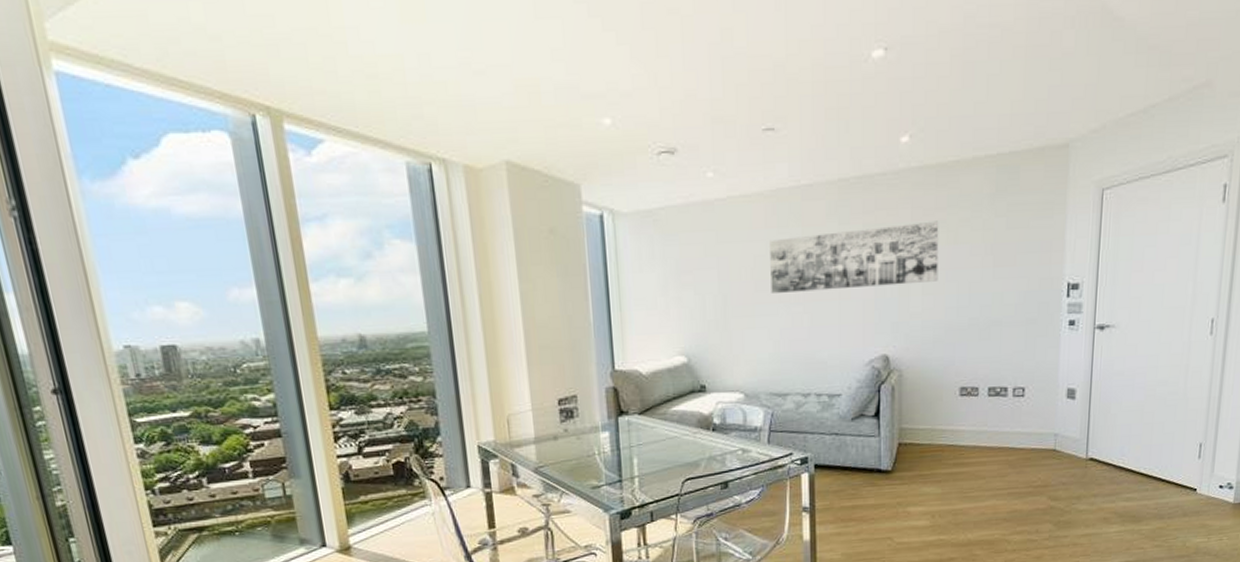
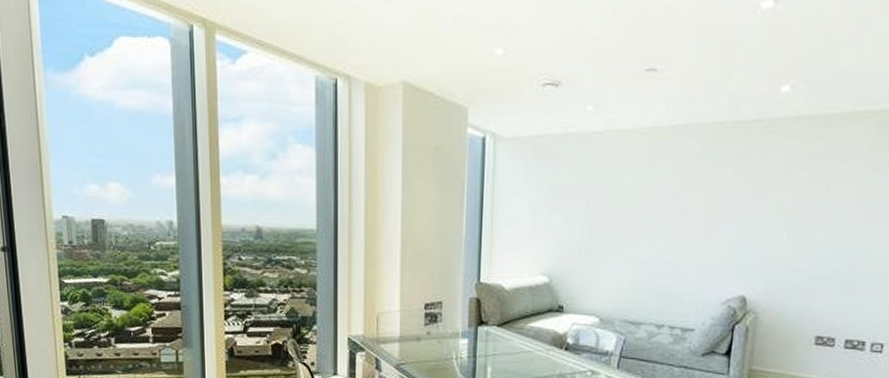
wall art: present [770,221,939,293] -> none [636,170,812,230]

